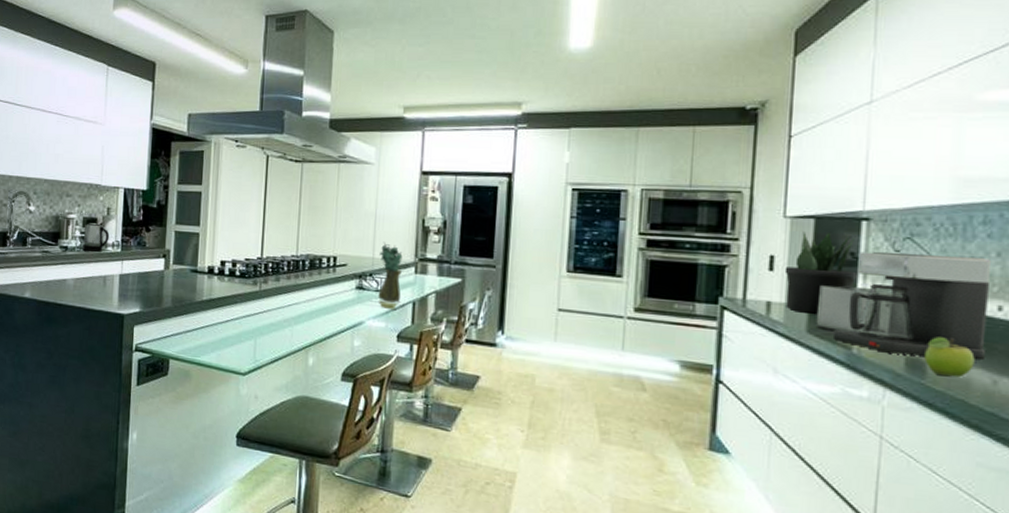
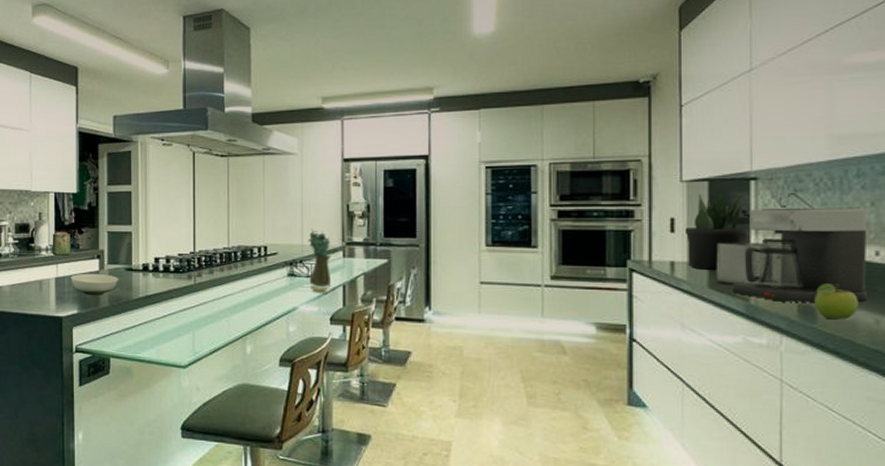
kettle: present [82,223,110,253] -> none [16,229,43,258]
canister: none [118,228,138,253] -> present [52,231,71,256]
bowl: none [135,271,184,296] -> present [71,273,119,296]

